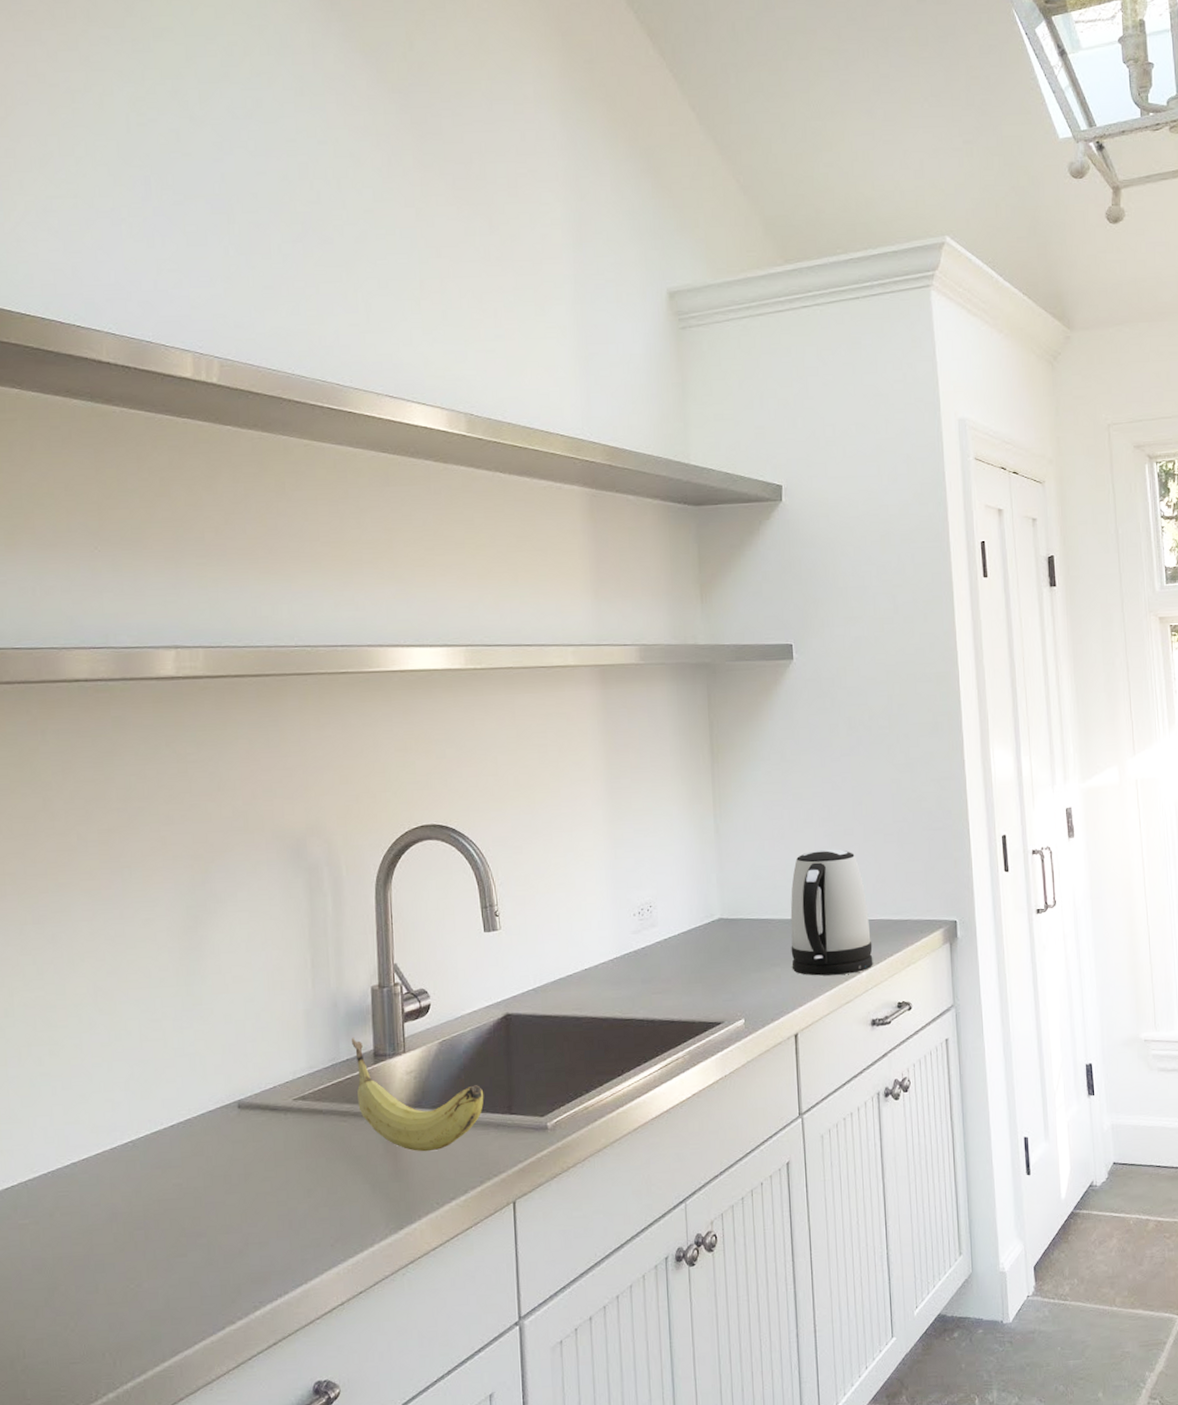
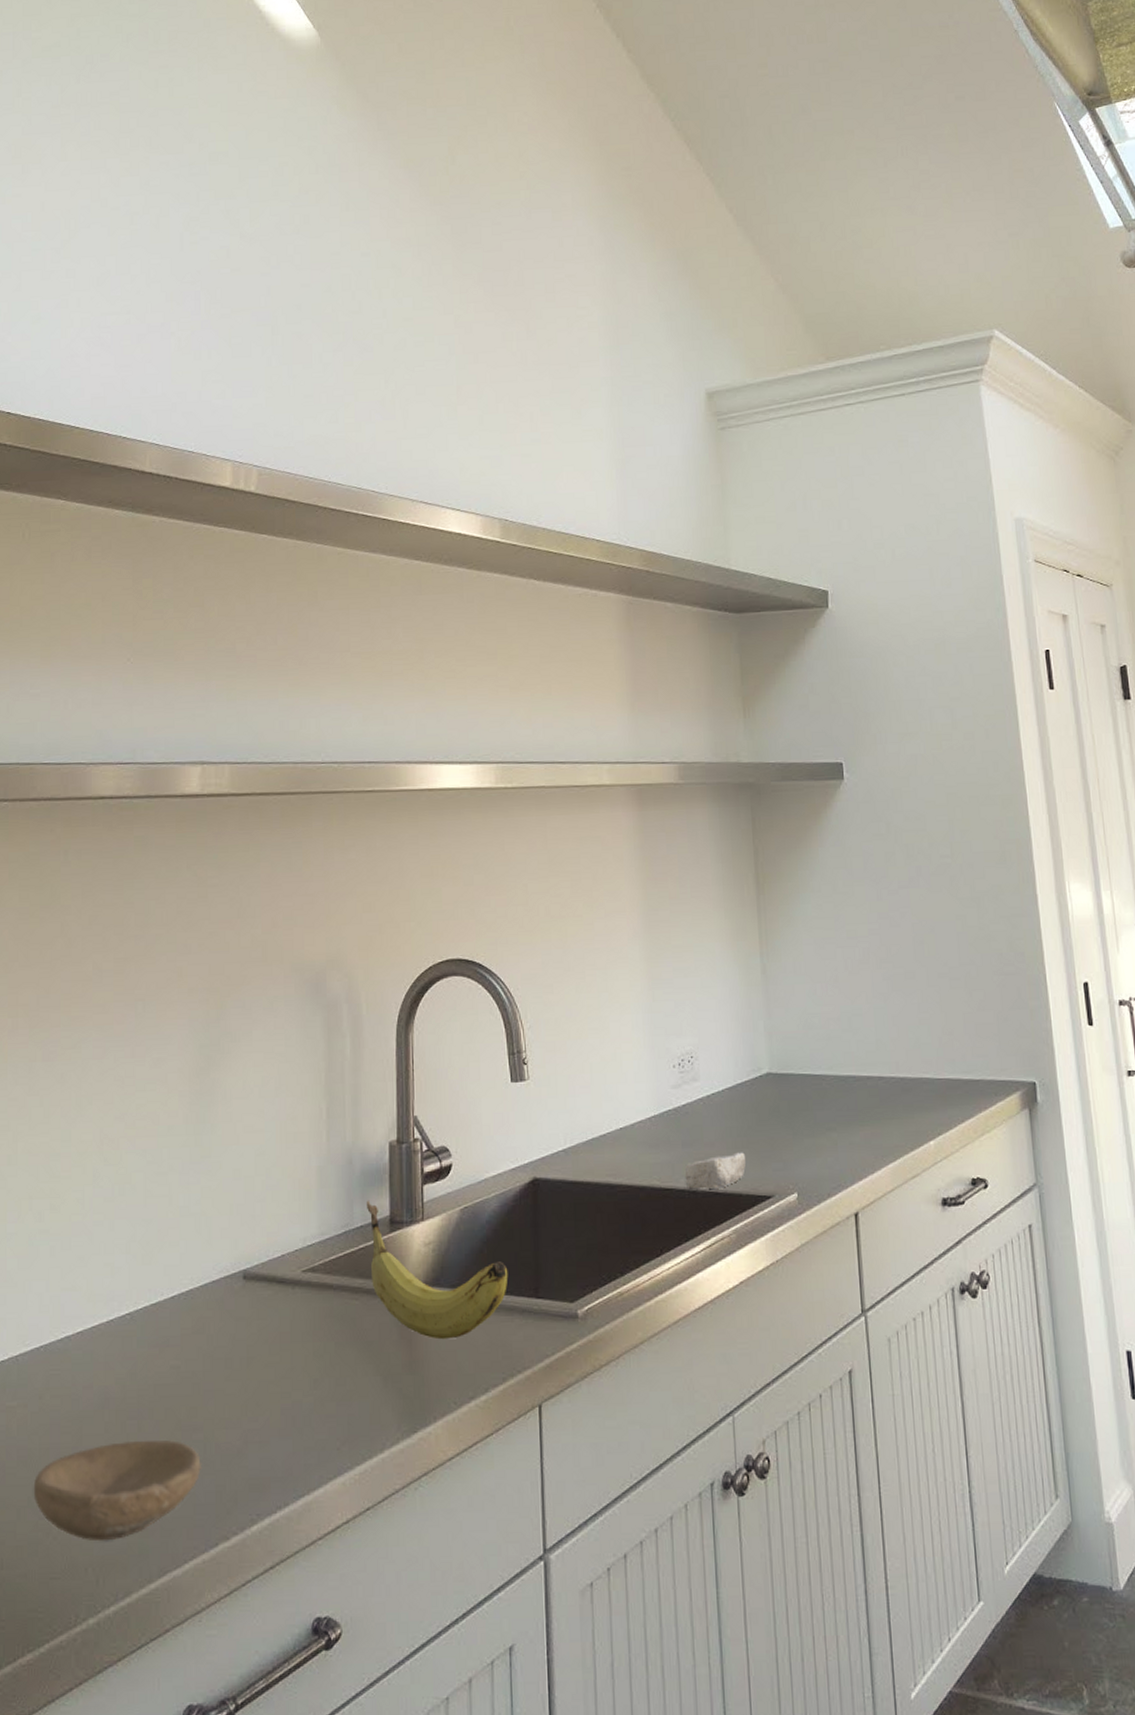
bowl: none [49,1245,207,1331] -> present [33,1440,202,1542]
soap bar: none [643,986,698,1019] -> present [684,1152,746,1189]
kettle: present [790,849,873,976] -> none [847,995,942,1144]

